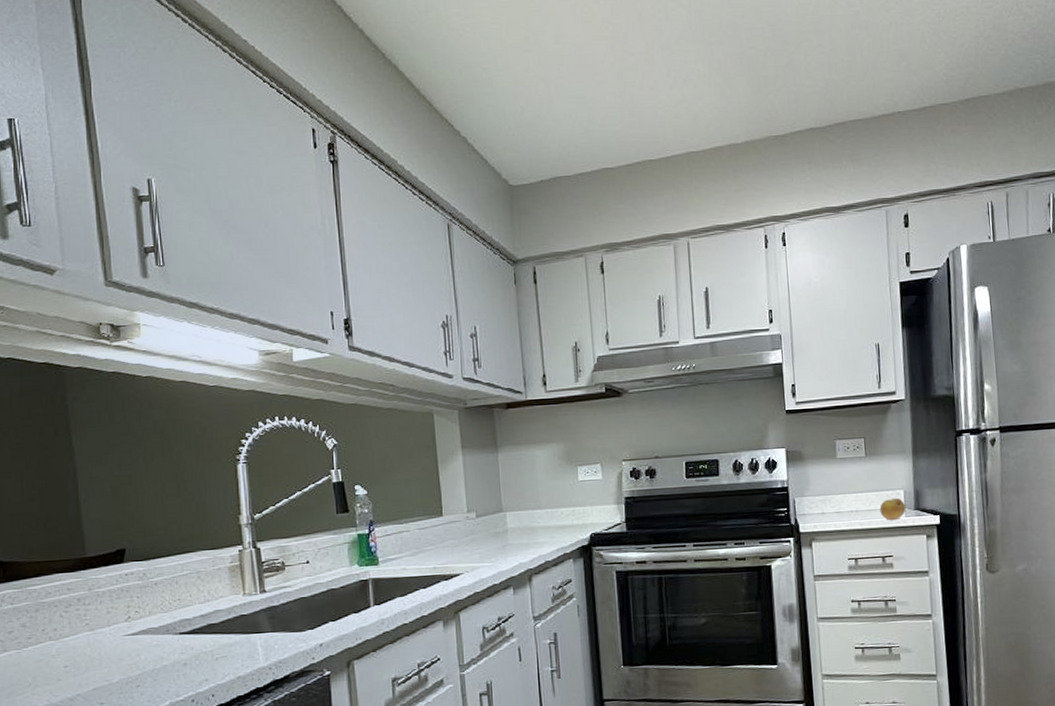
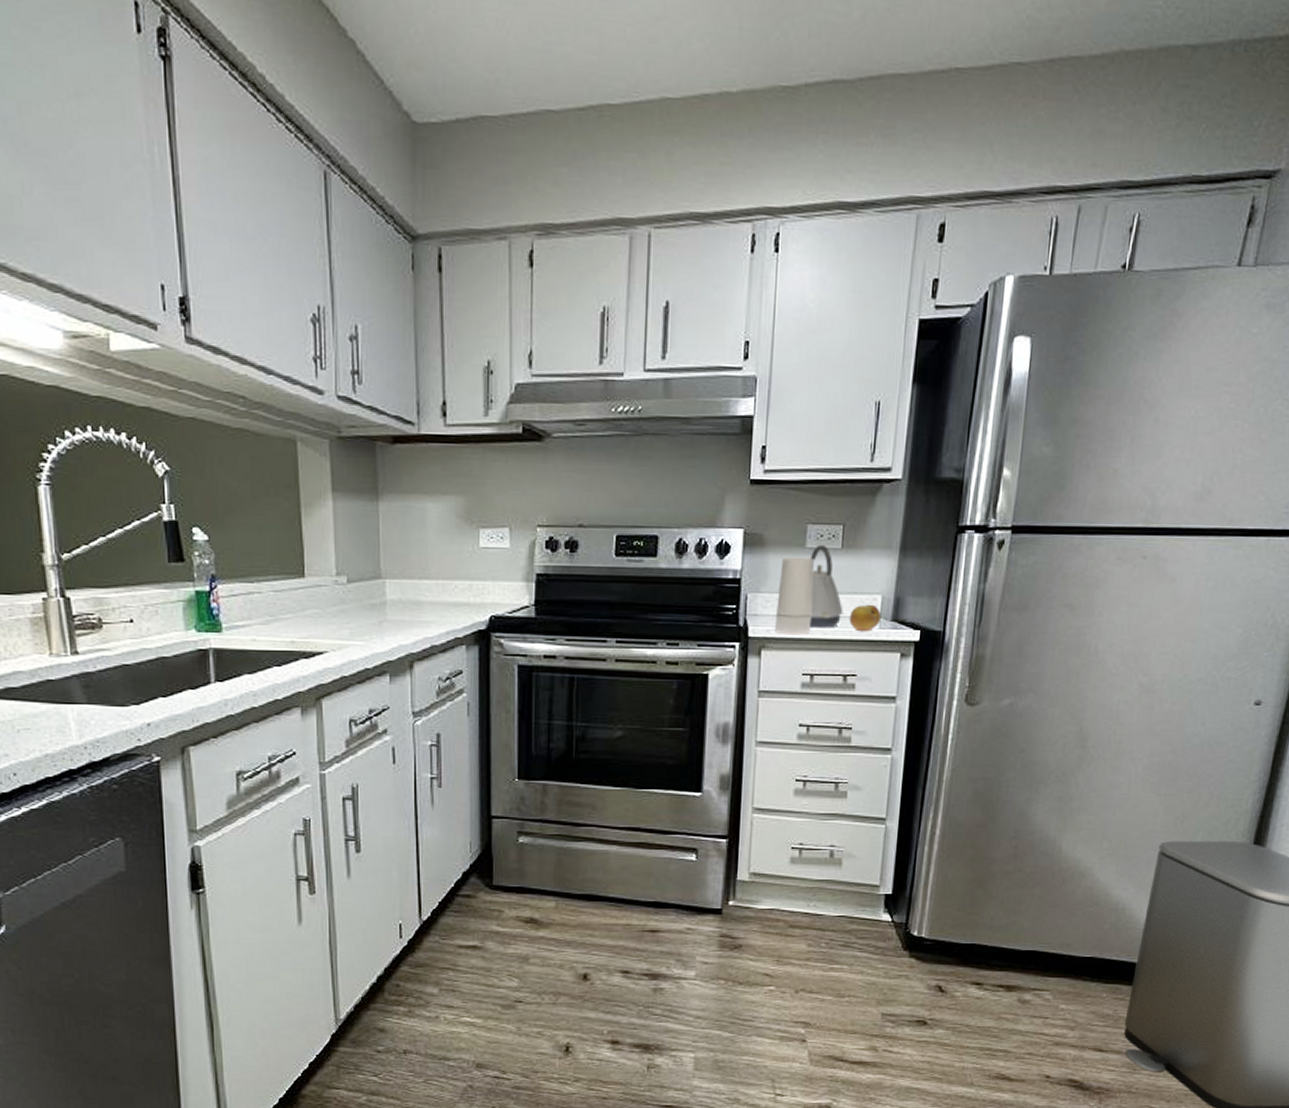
canister: none [819,465,850,529] -> present [775,557,814,636]
kettle: none [842,454,874,521] -> present [810,544,844,628]

